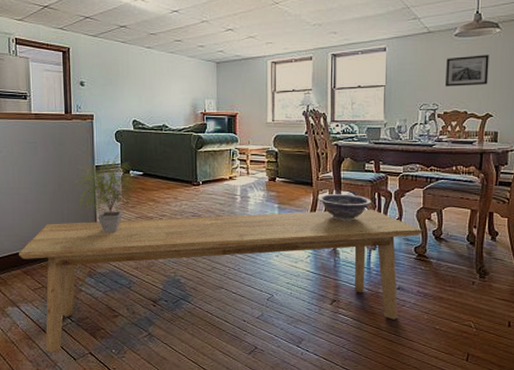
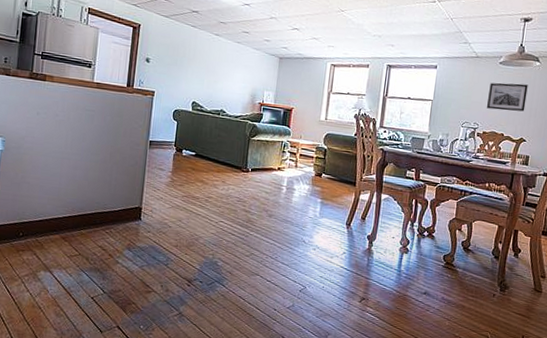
bench: present [19,209,423,353] -> none [60,192,453,323]
potted plant: present [73,153,137,233] -> none [125,131,189,209]
decorative bowl: present [317,194,372,221] -> none [359,195,409,224]

